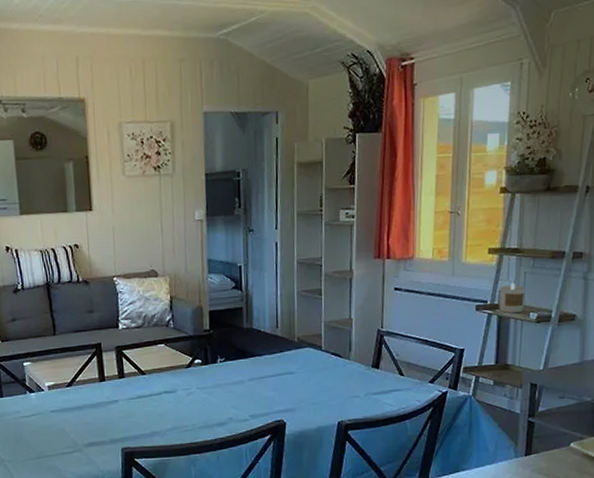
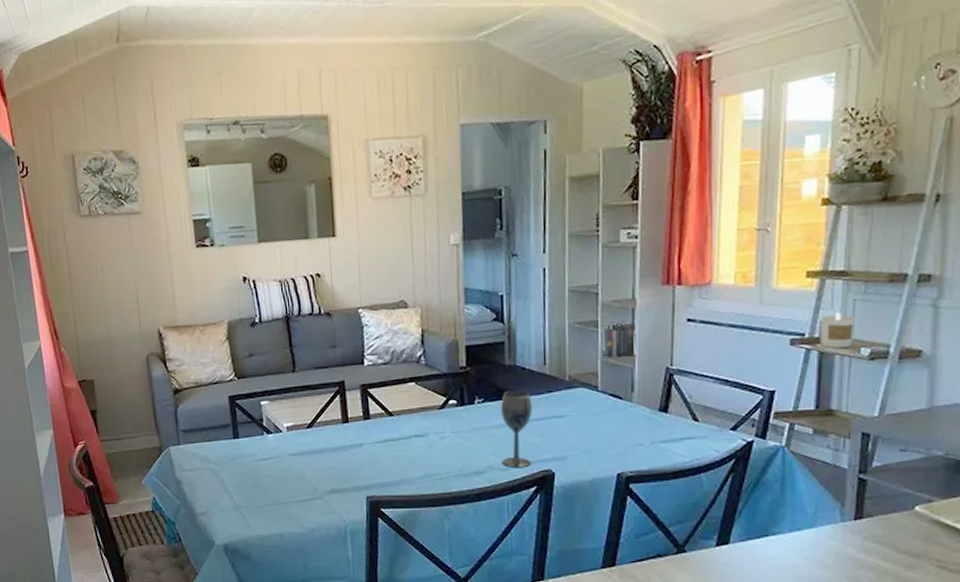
wine glass: none [239,350,267,419] -> present [500,390,533,468]
books: none [324,291,354,322] -> present [601,322,637,359]

